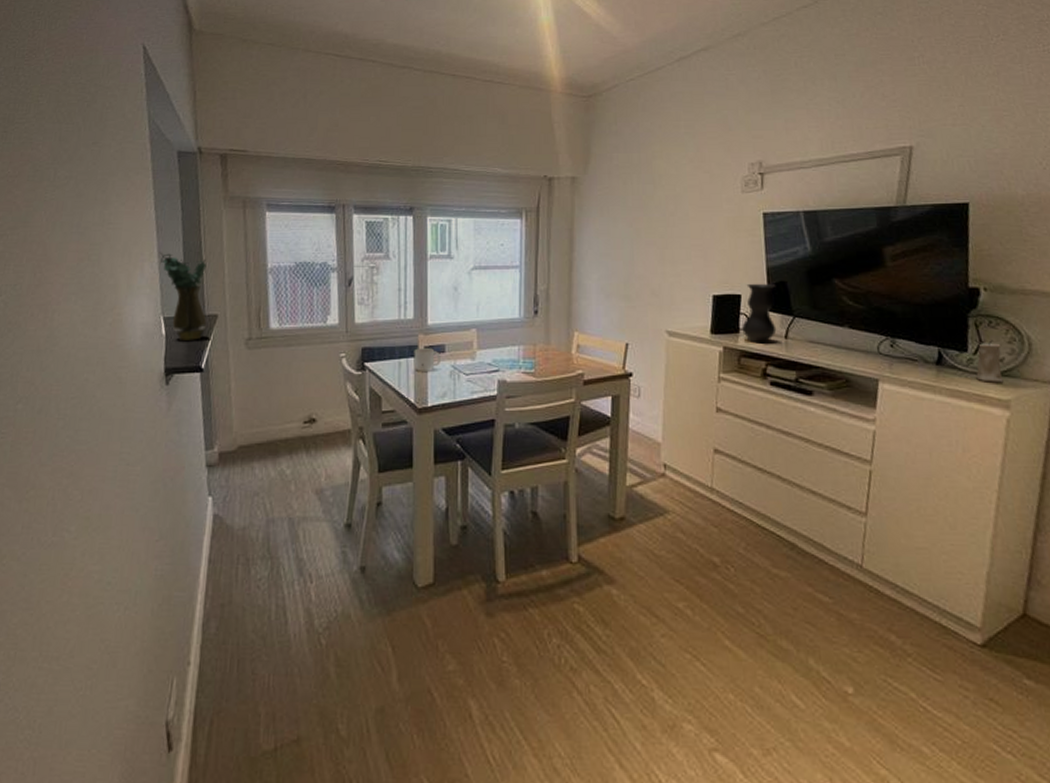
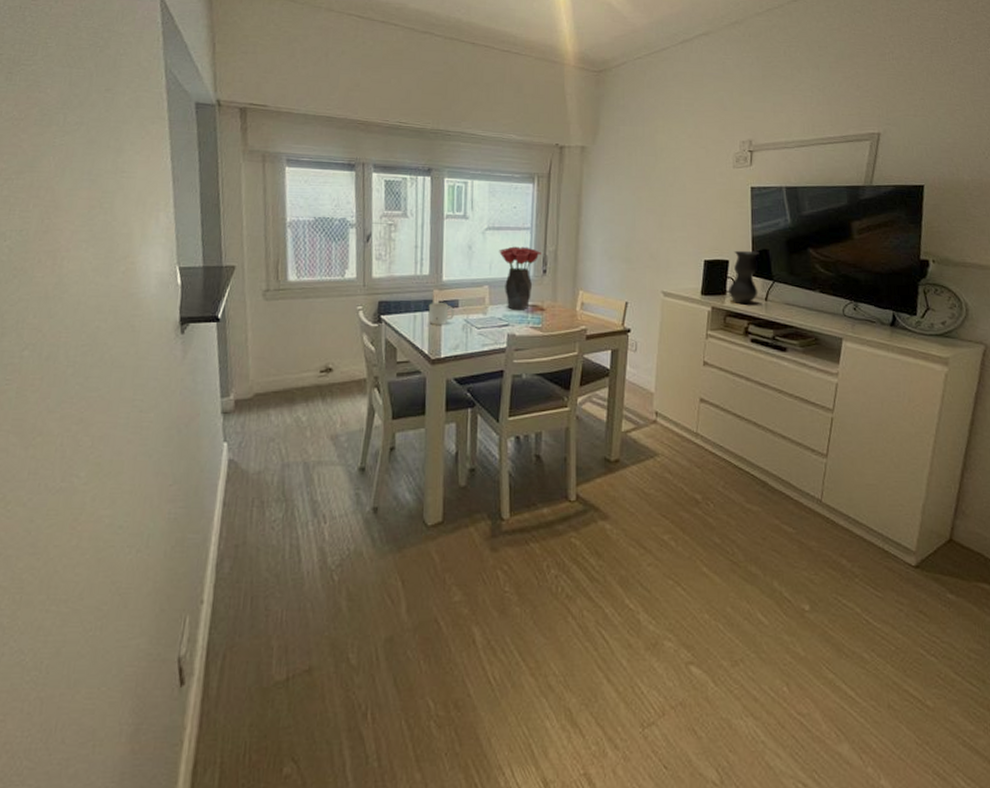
vase: present [159,252,207,340] -> none [175,202,225,291]
bouquet: none [487,286,532,354] -> present [499,246,541,310]
candle: present [976,340,1004,383] -> none [922,306,944,342]

